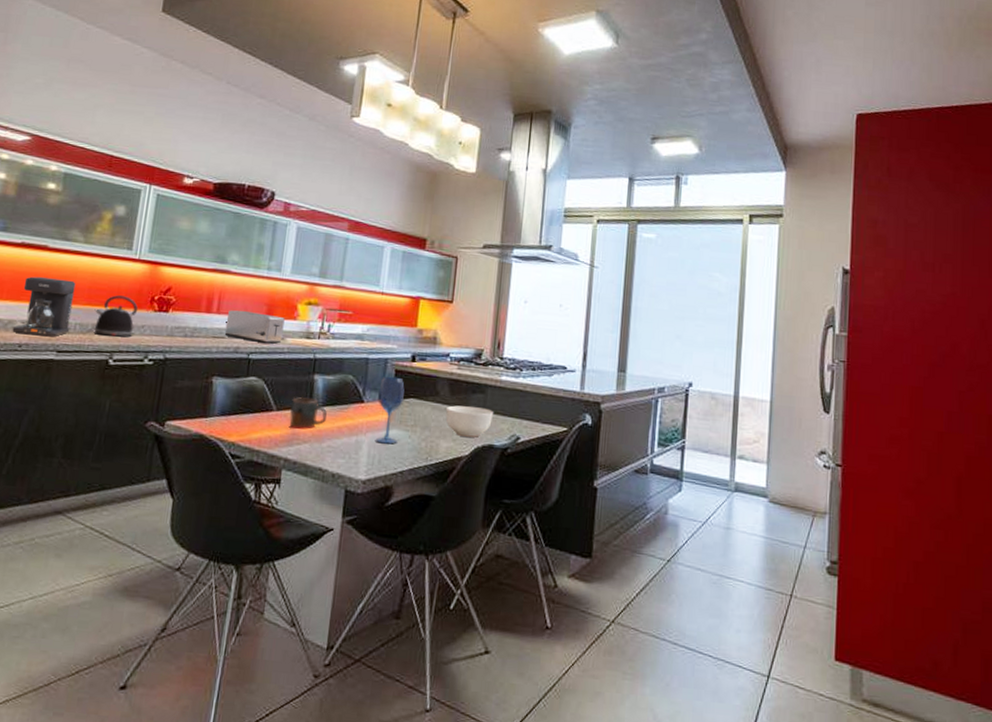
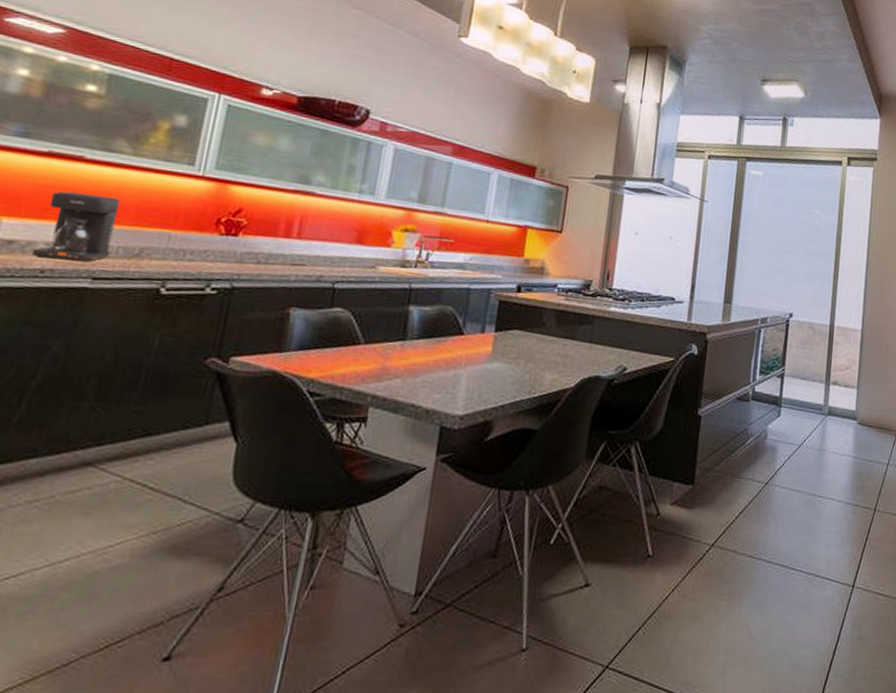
kettle: present [93,295,138,338] -> none [141,215,200,264]
toaster: present [224,310,285,344] -> none [305,235,377,273]
mug: present [289,397,327,429] -> none [378,329,423,364]
wineglass: present [376,376,405,445] -> none [476,307,509,378]
bowl: present [445,405,493,437] -> none [551,336,601,369]

